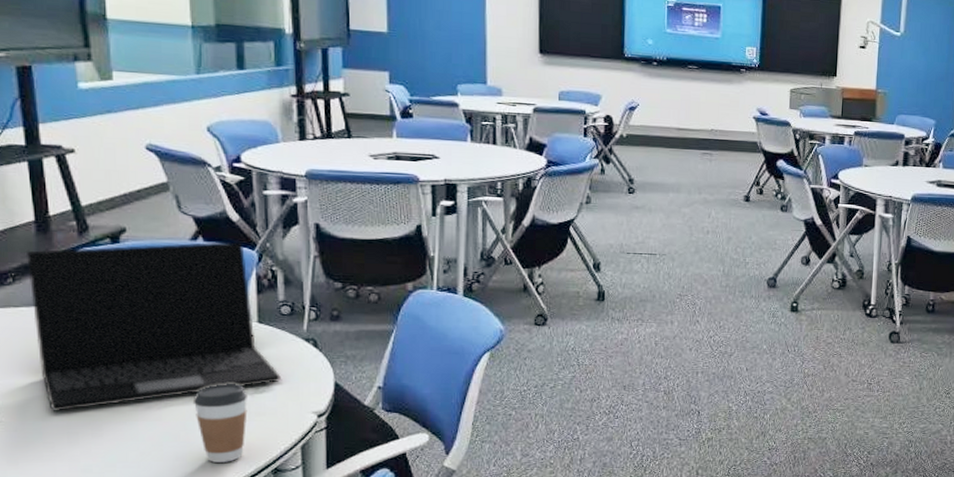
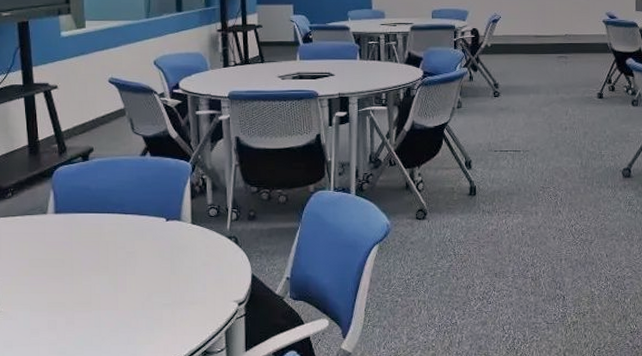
laptop: present [25,241,281,413] -> none [21,155,209,304]
coffee cup: present [192,384,248,463] -> none [141,277,183,346]

